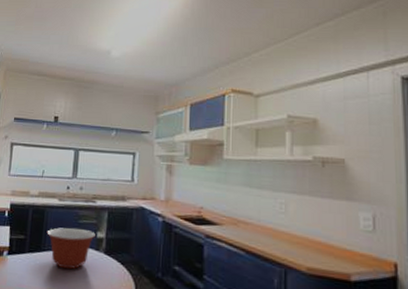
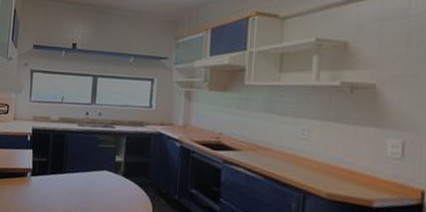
mixing bowl: present [47,227,96,270] -> none [67,151,114,191]

